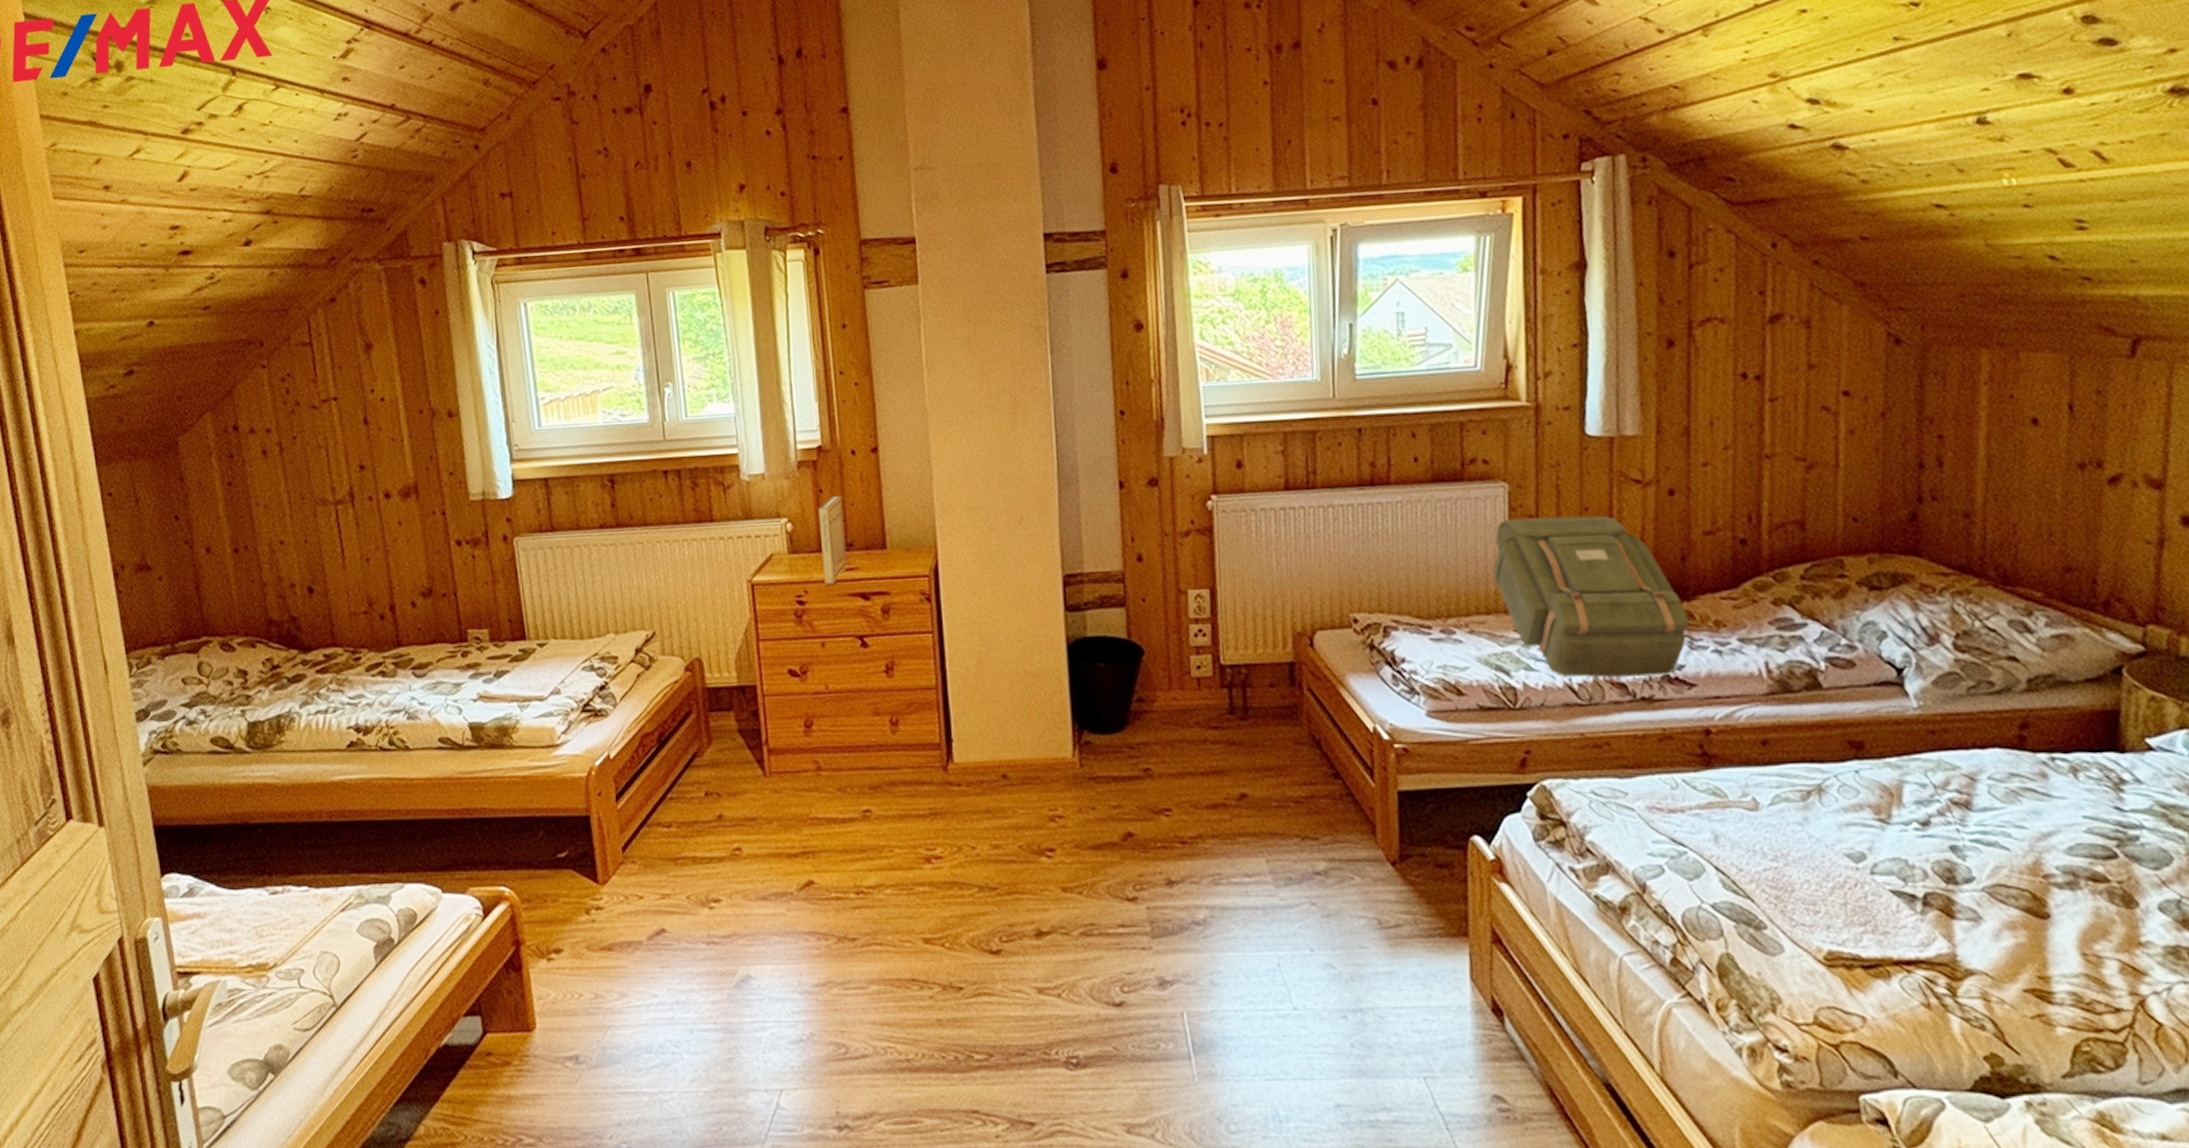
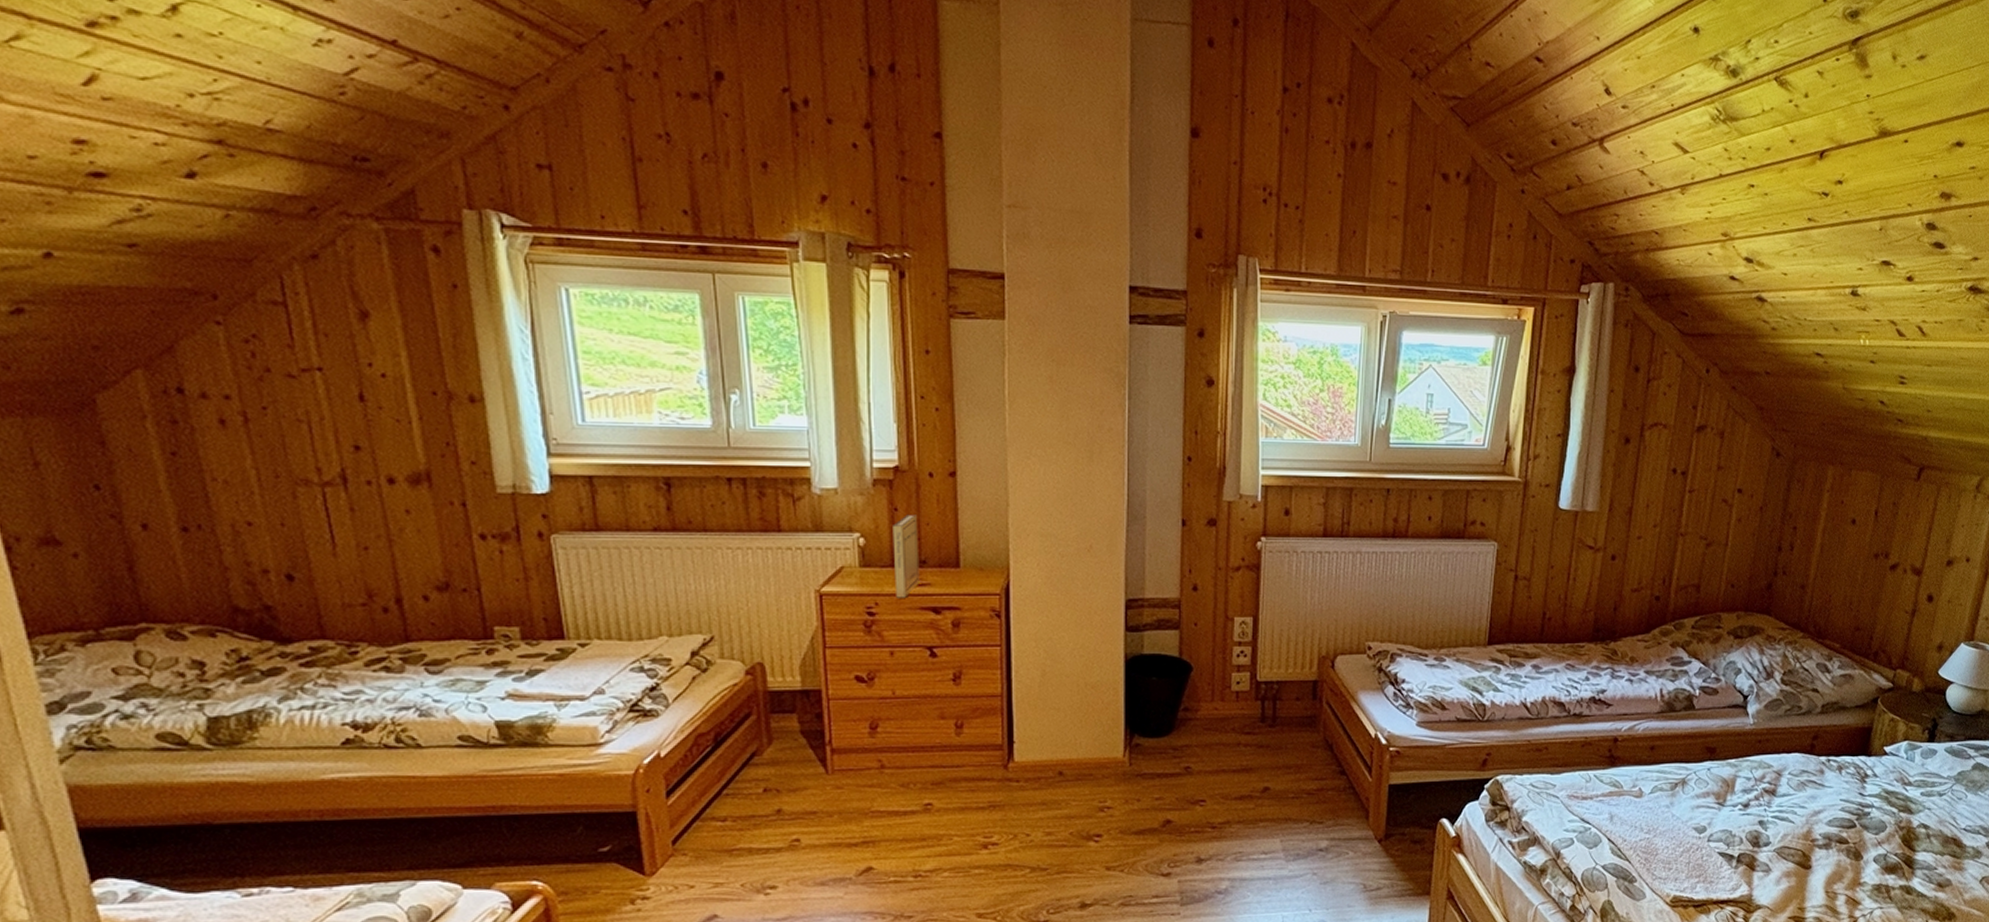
backpack: present [1492,515,1690,677] -> none [1478,571,1614,698]

